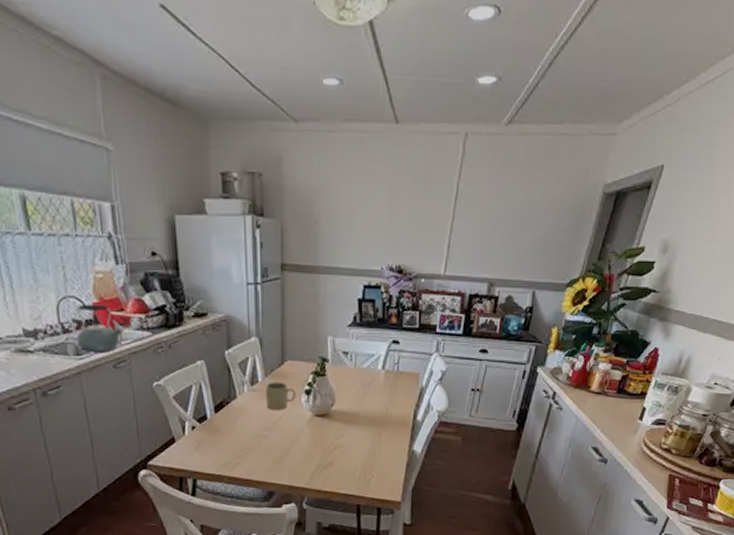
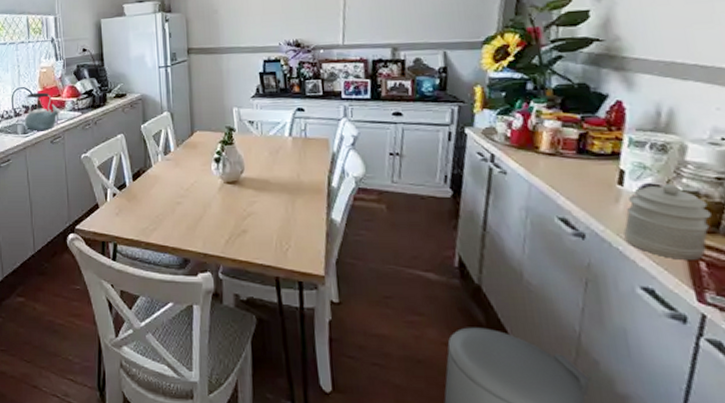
mug: present [266,382,296,410] -> none [178,151,206,178]
jar: none [633,419,693,478] -> present [623,184,712,260]

